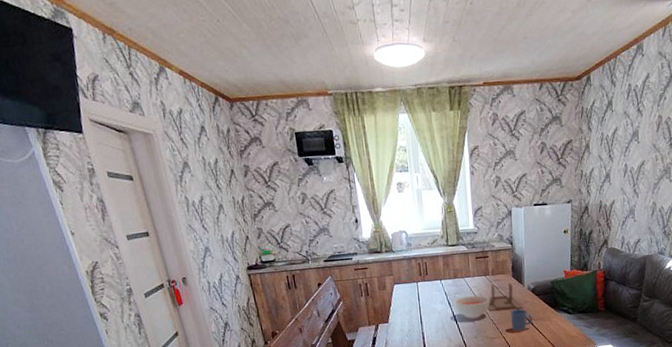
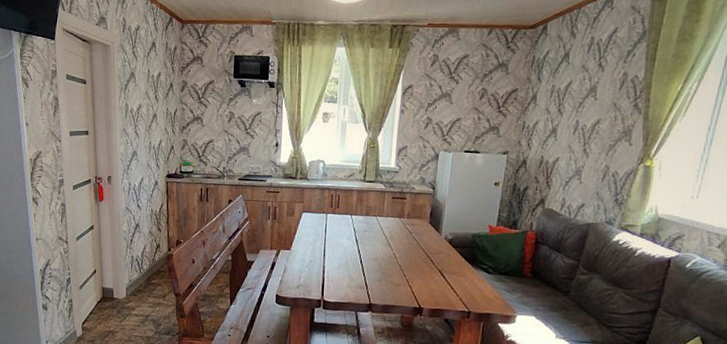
bowl: present [454,295,490,319] -> none [362,235,401,261]
napkin holder: present [488,282,523,311] -> none [398,227,437,259]
mug: present [511,309,532,332] -> none [421,258,445,284]

